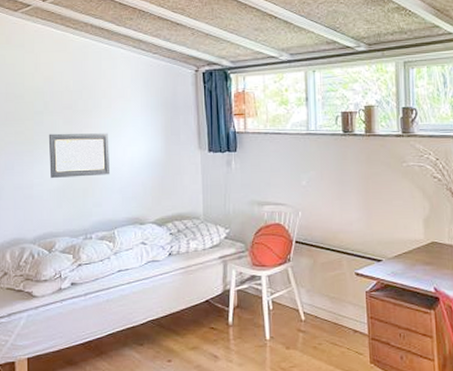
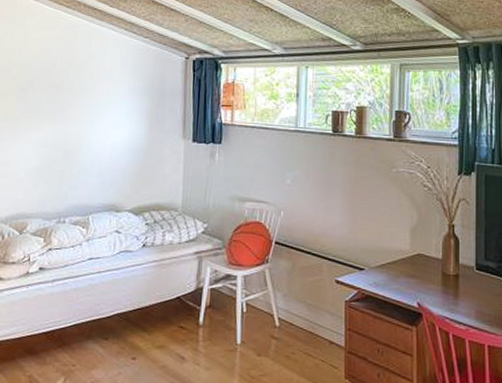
wall art: present [48,133,111,179] -> none [28,111,92,158]

